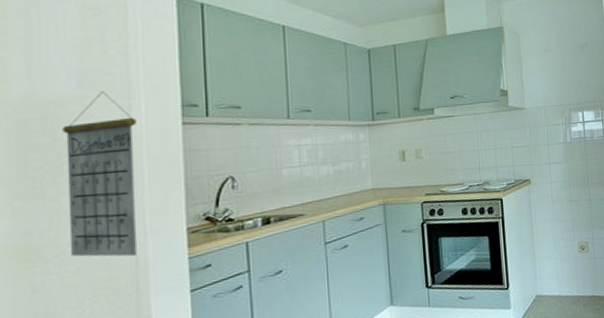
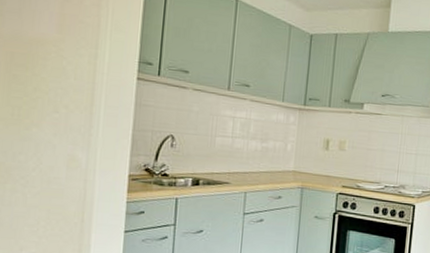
calendar: present [62,91,137,257] -> none [35,38,100,191]

